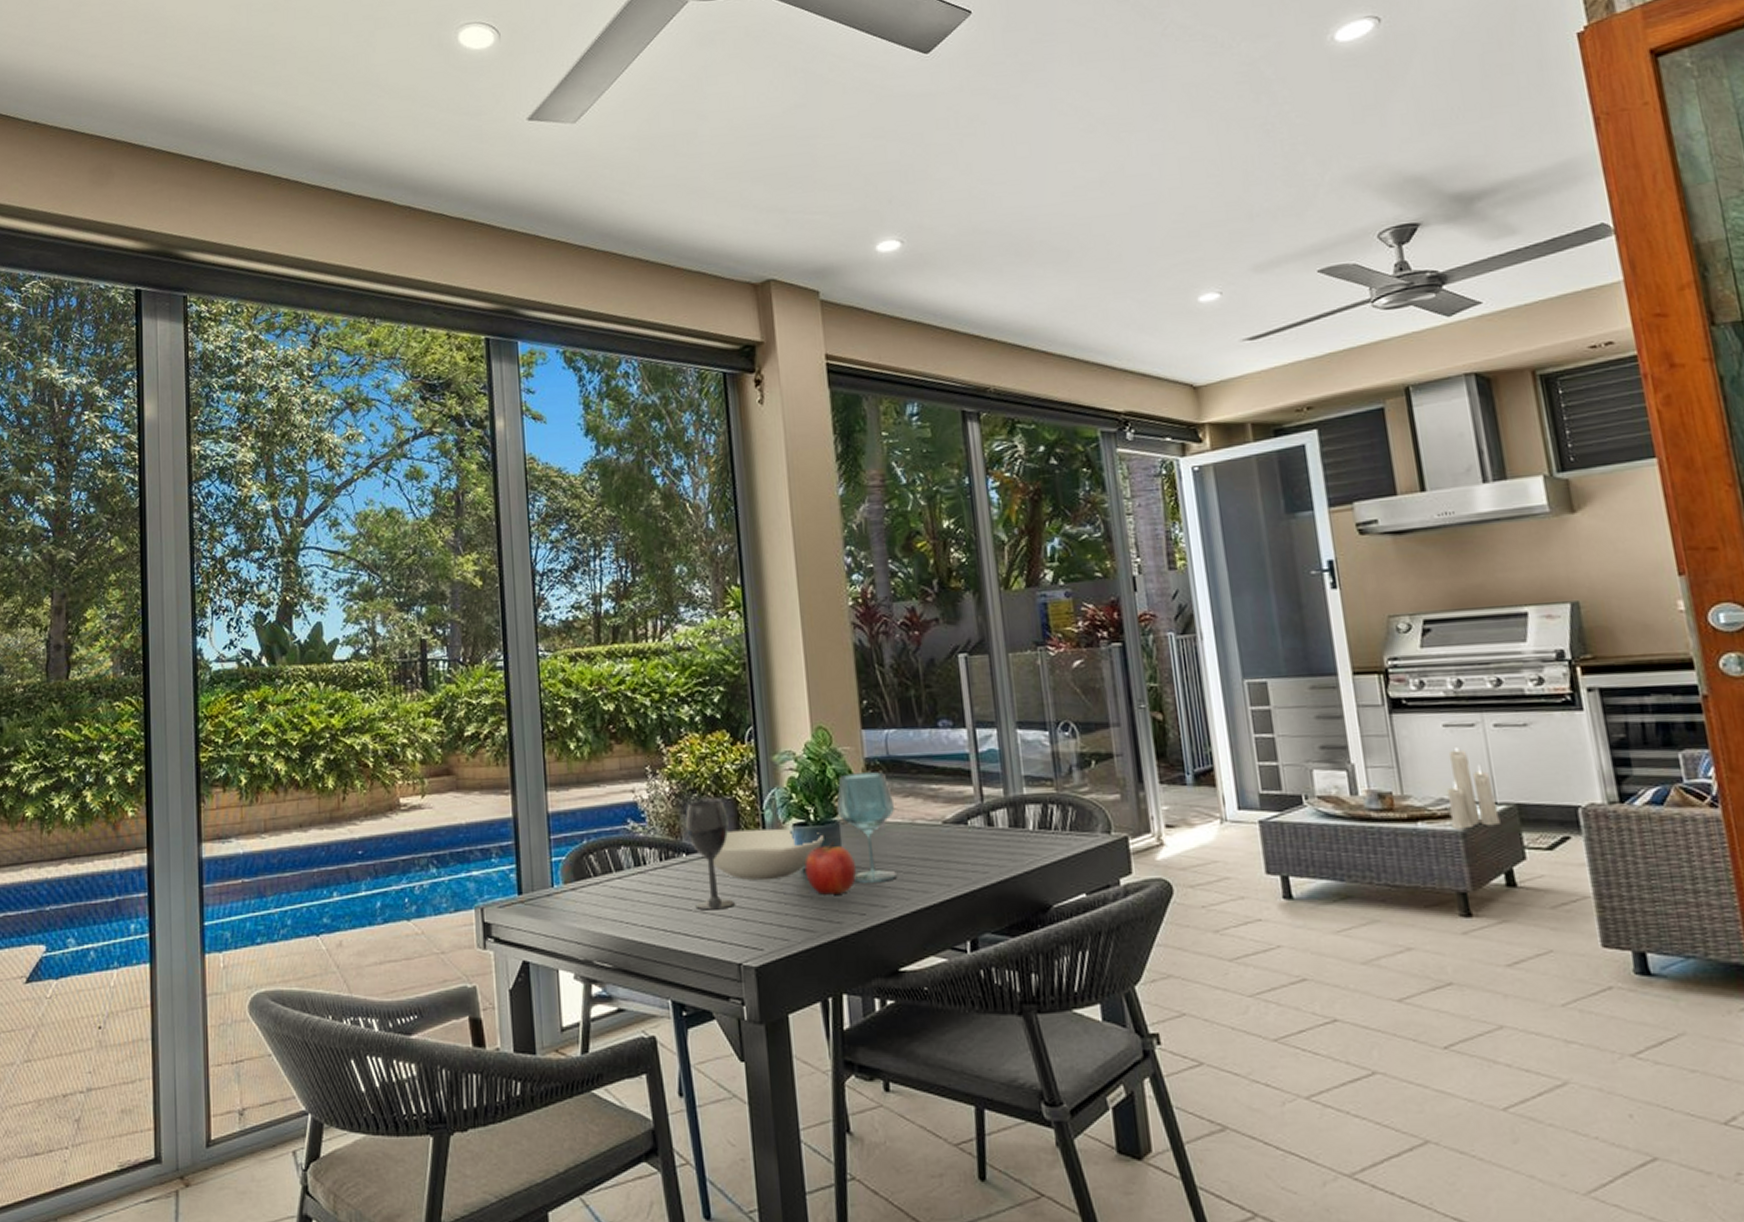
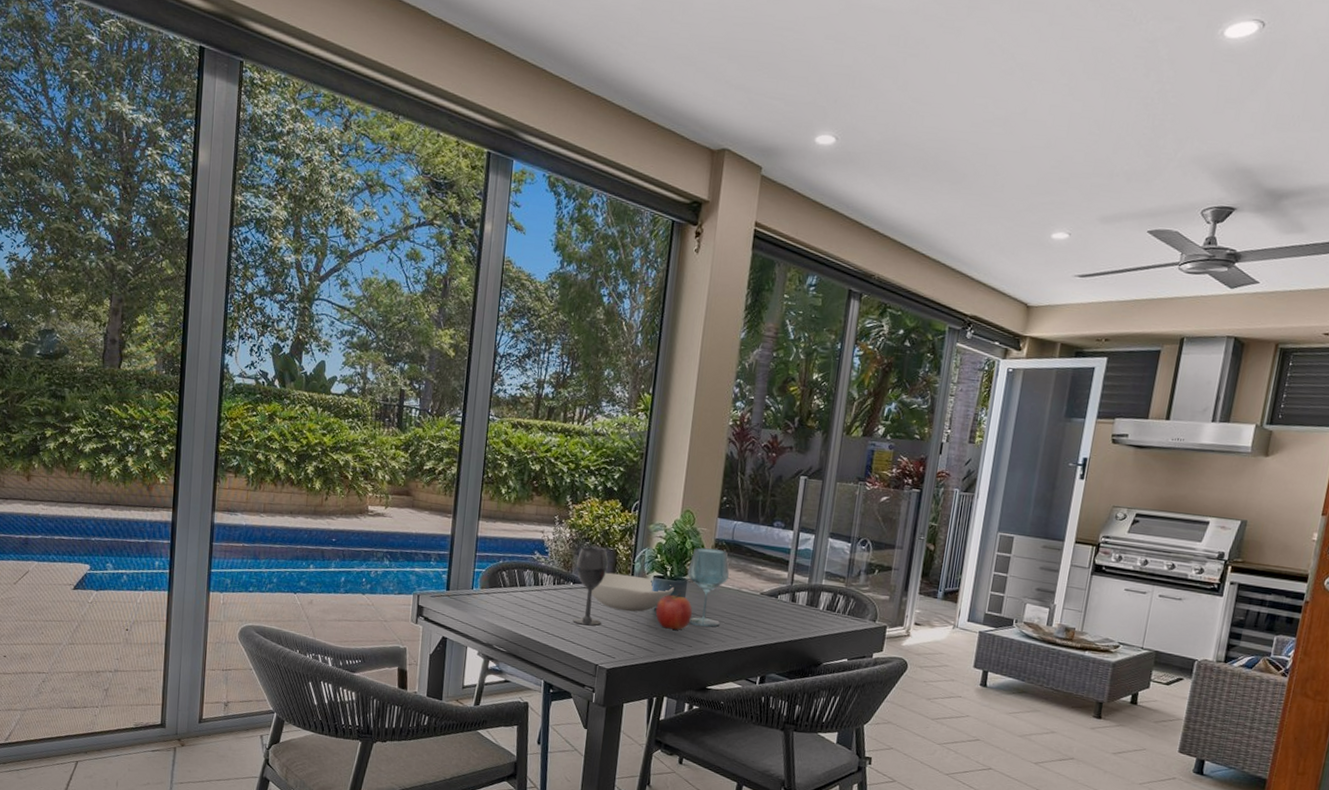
candle: present [1446,747,1501,830] -> none [1107,606,1145,663]

